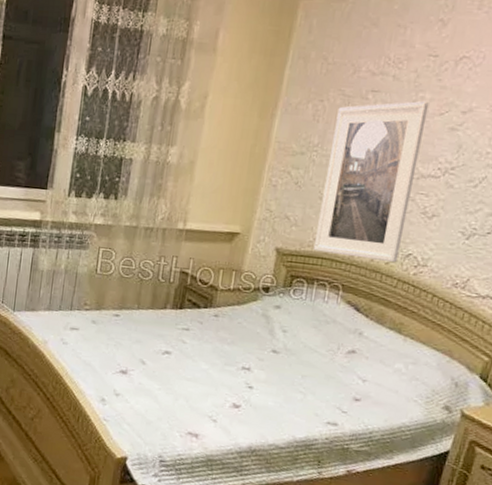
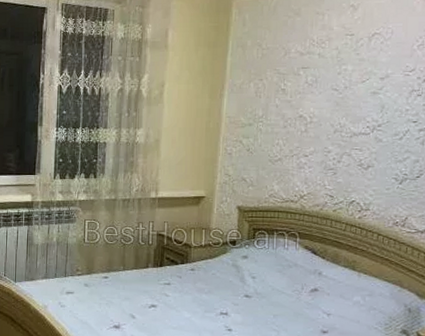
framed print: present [313,101,429,262] -> none [269,73,352,209]

